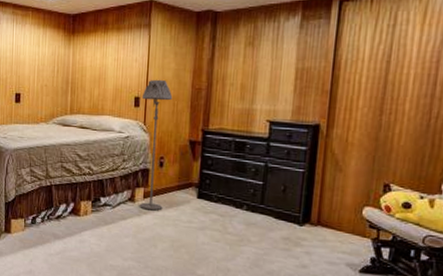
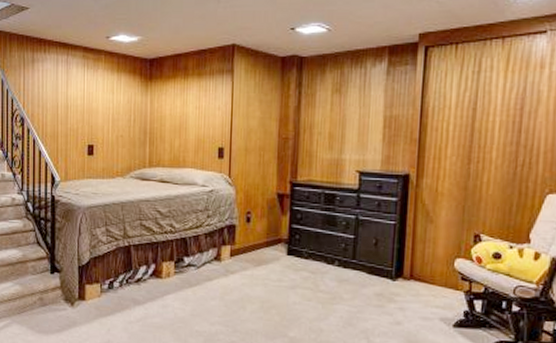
floor lamp: present [139,79,173,211] -> none [225,128,259,270]

